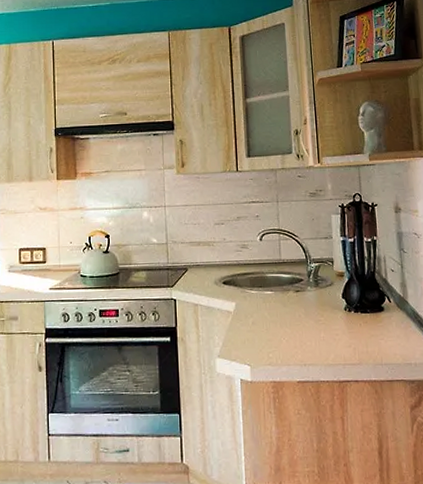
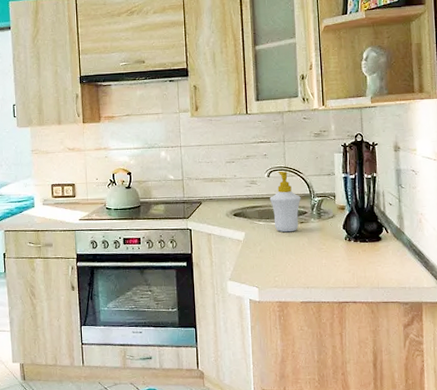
soap bottle: none [262,233,297,303] -> present [269,171,301,233]

